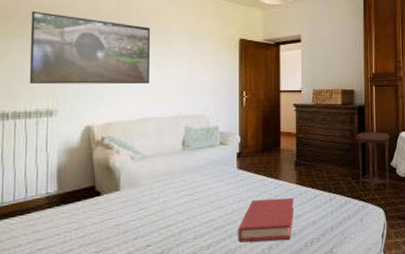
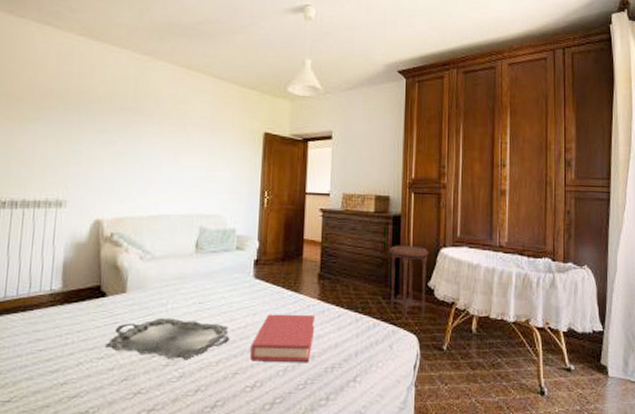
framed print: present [29,11,151,85] -> none [40,93,169,178]
serving tray: none [102,210,218,247] -> present [105,317,230,359]

